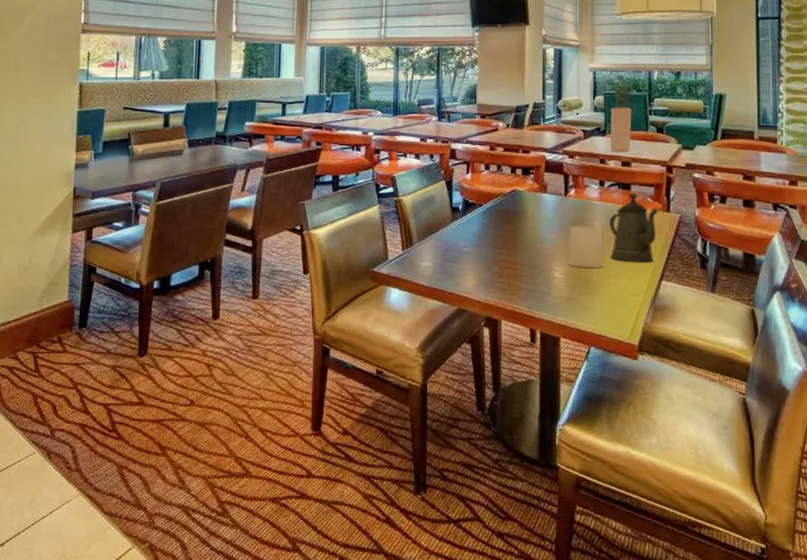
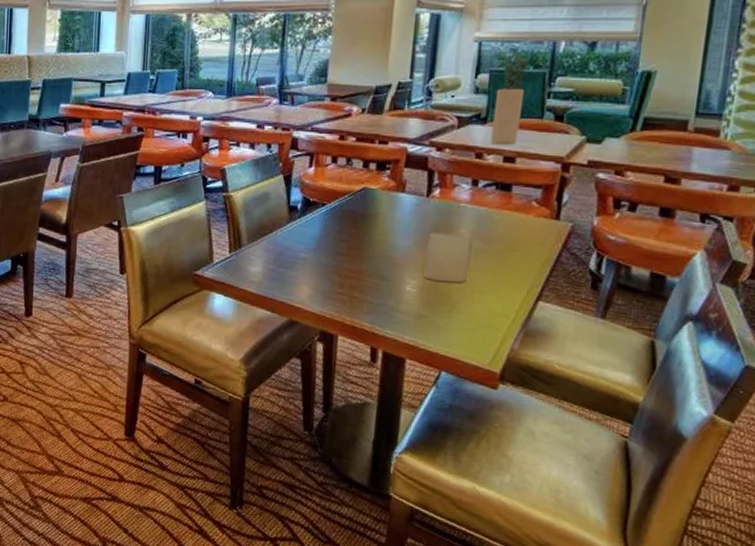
coffee pot: present [609,192,658,263] -> none [477,194,545,280]

